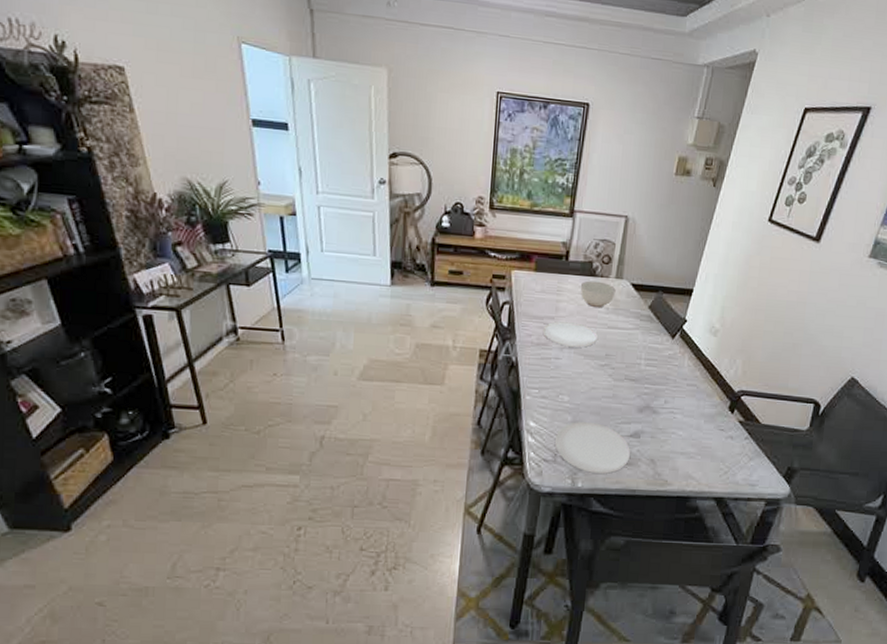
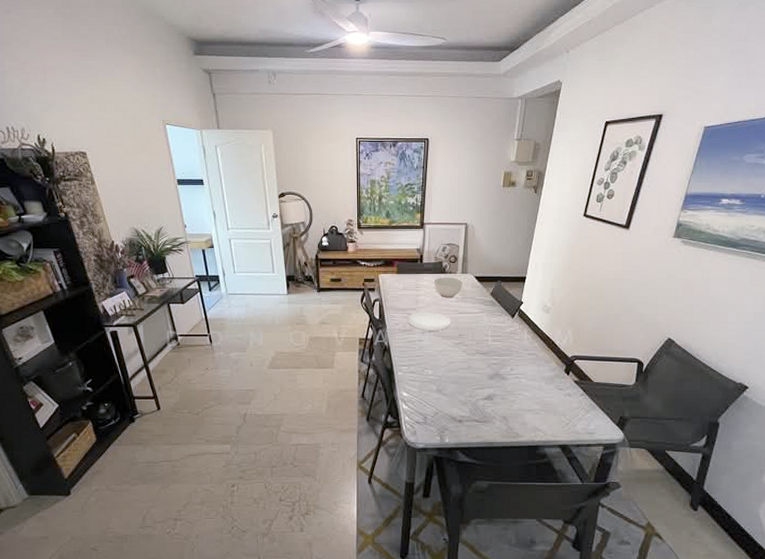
plate: present [554,421,631,474] -> none [424,389,487,430]

